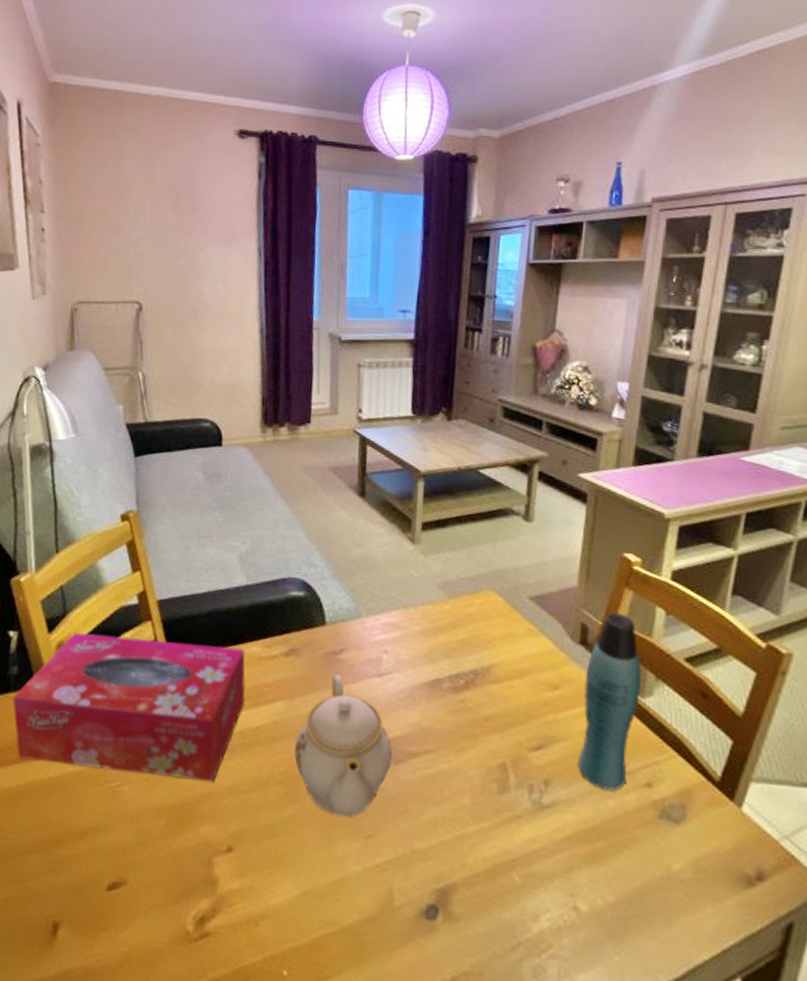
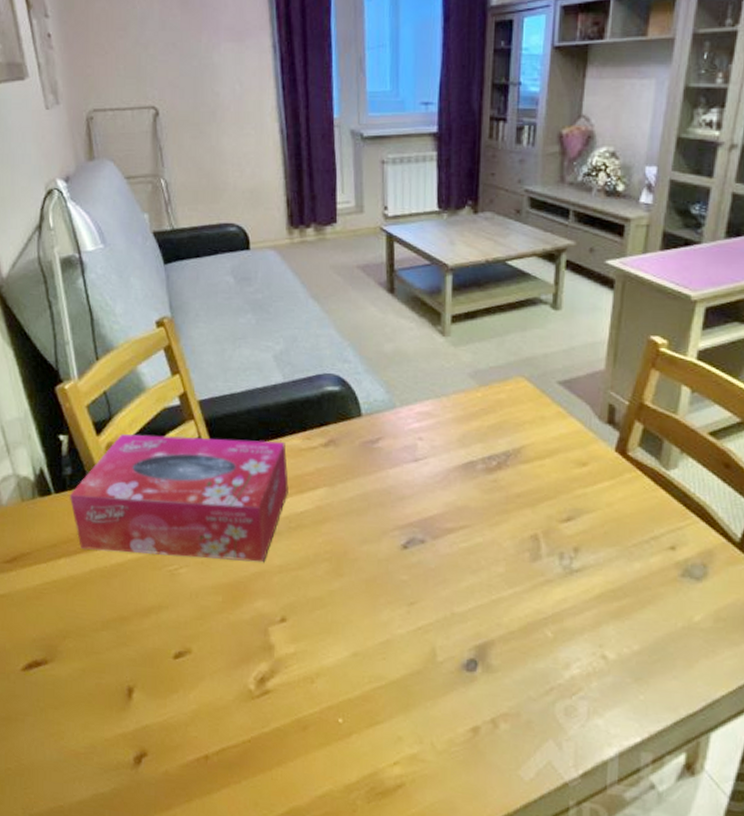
teapot: present [294,674,393,817] -> none [339,461,430,587]
bottle: present [578,612,641,791] -> none [606,392,667,555]

